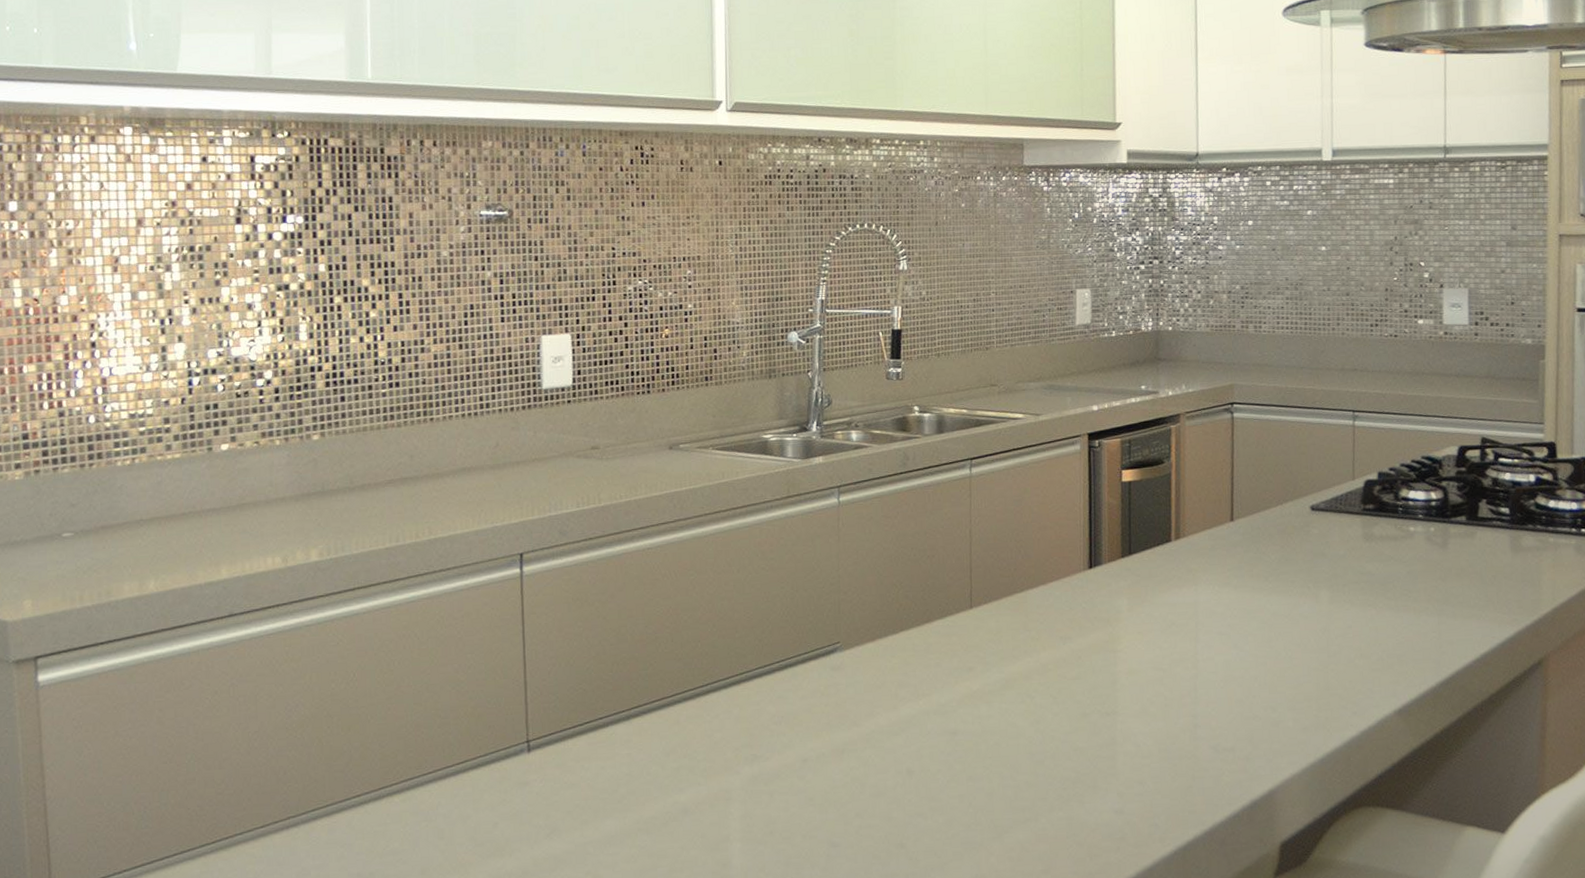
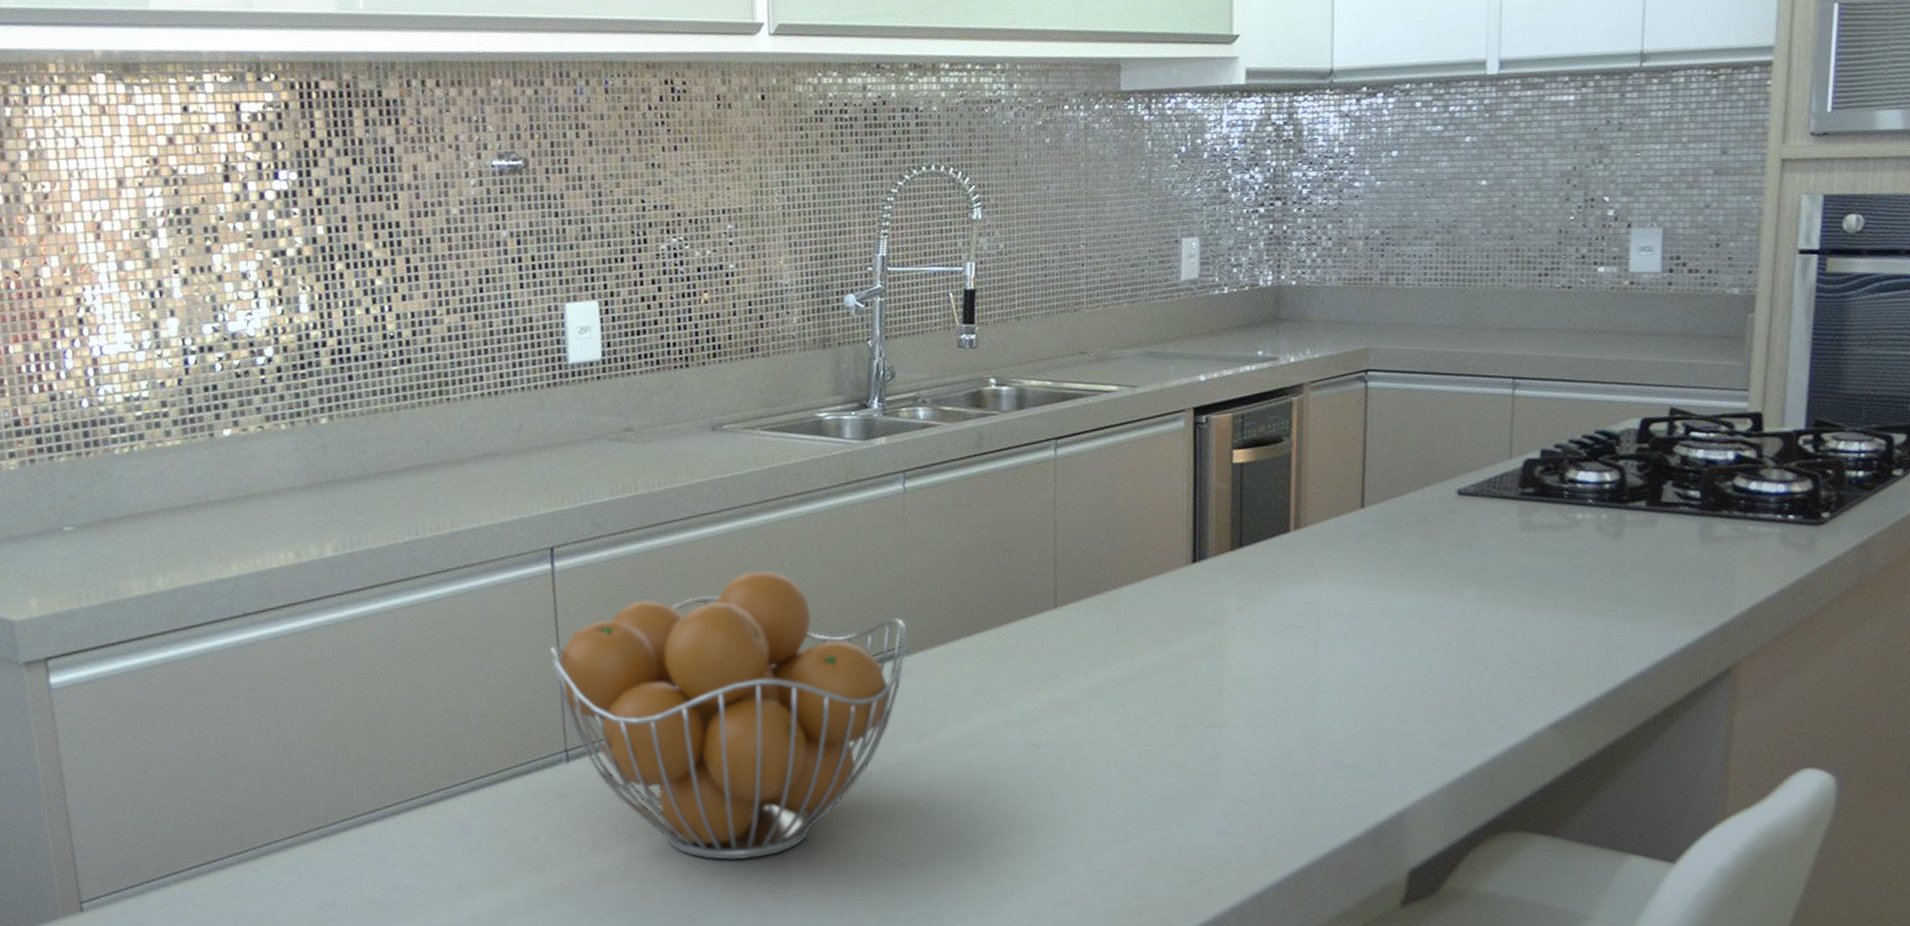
fruit basket: none [515,574,841,843] -> present [549,570,908,861]

